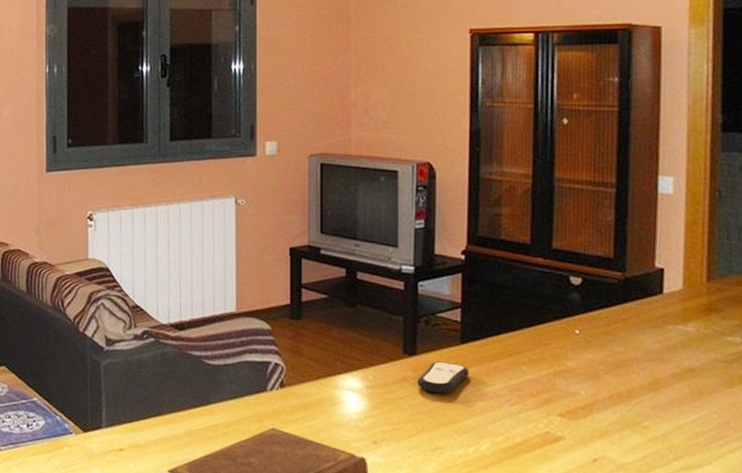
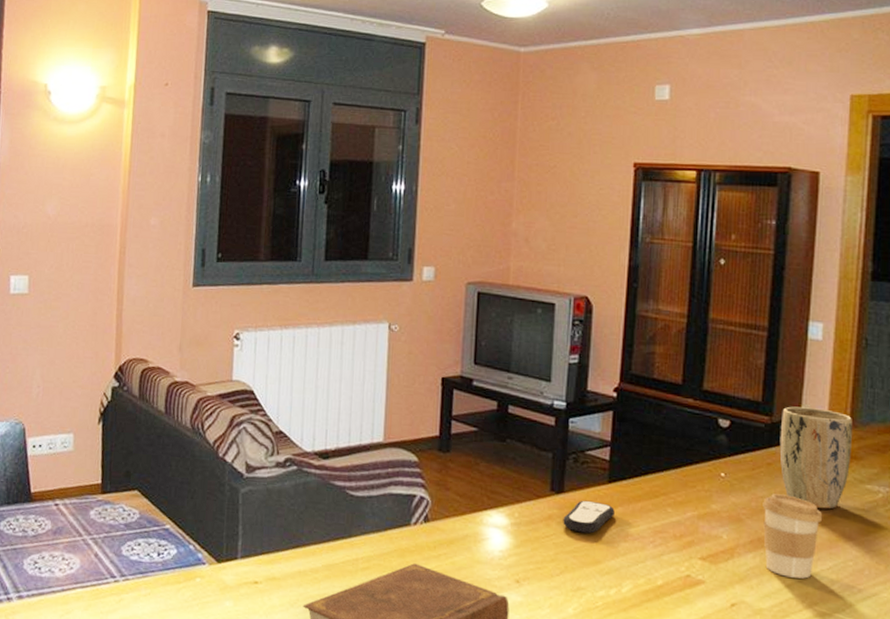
coffee cup: none [620,349,684,433] -> present [762,493,823,579]
plant pot: none [634,261,711,363] -> present [779,406,853,509]

